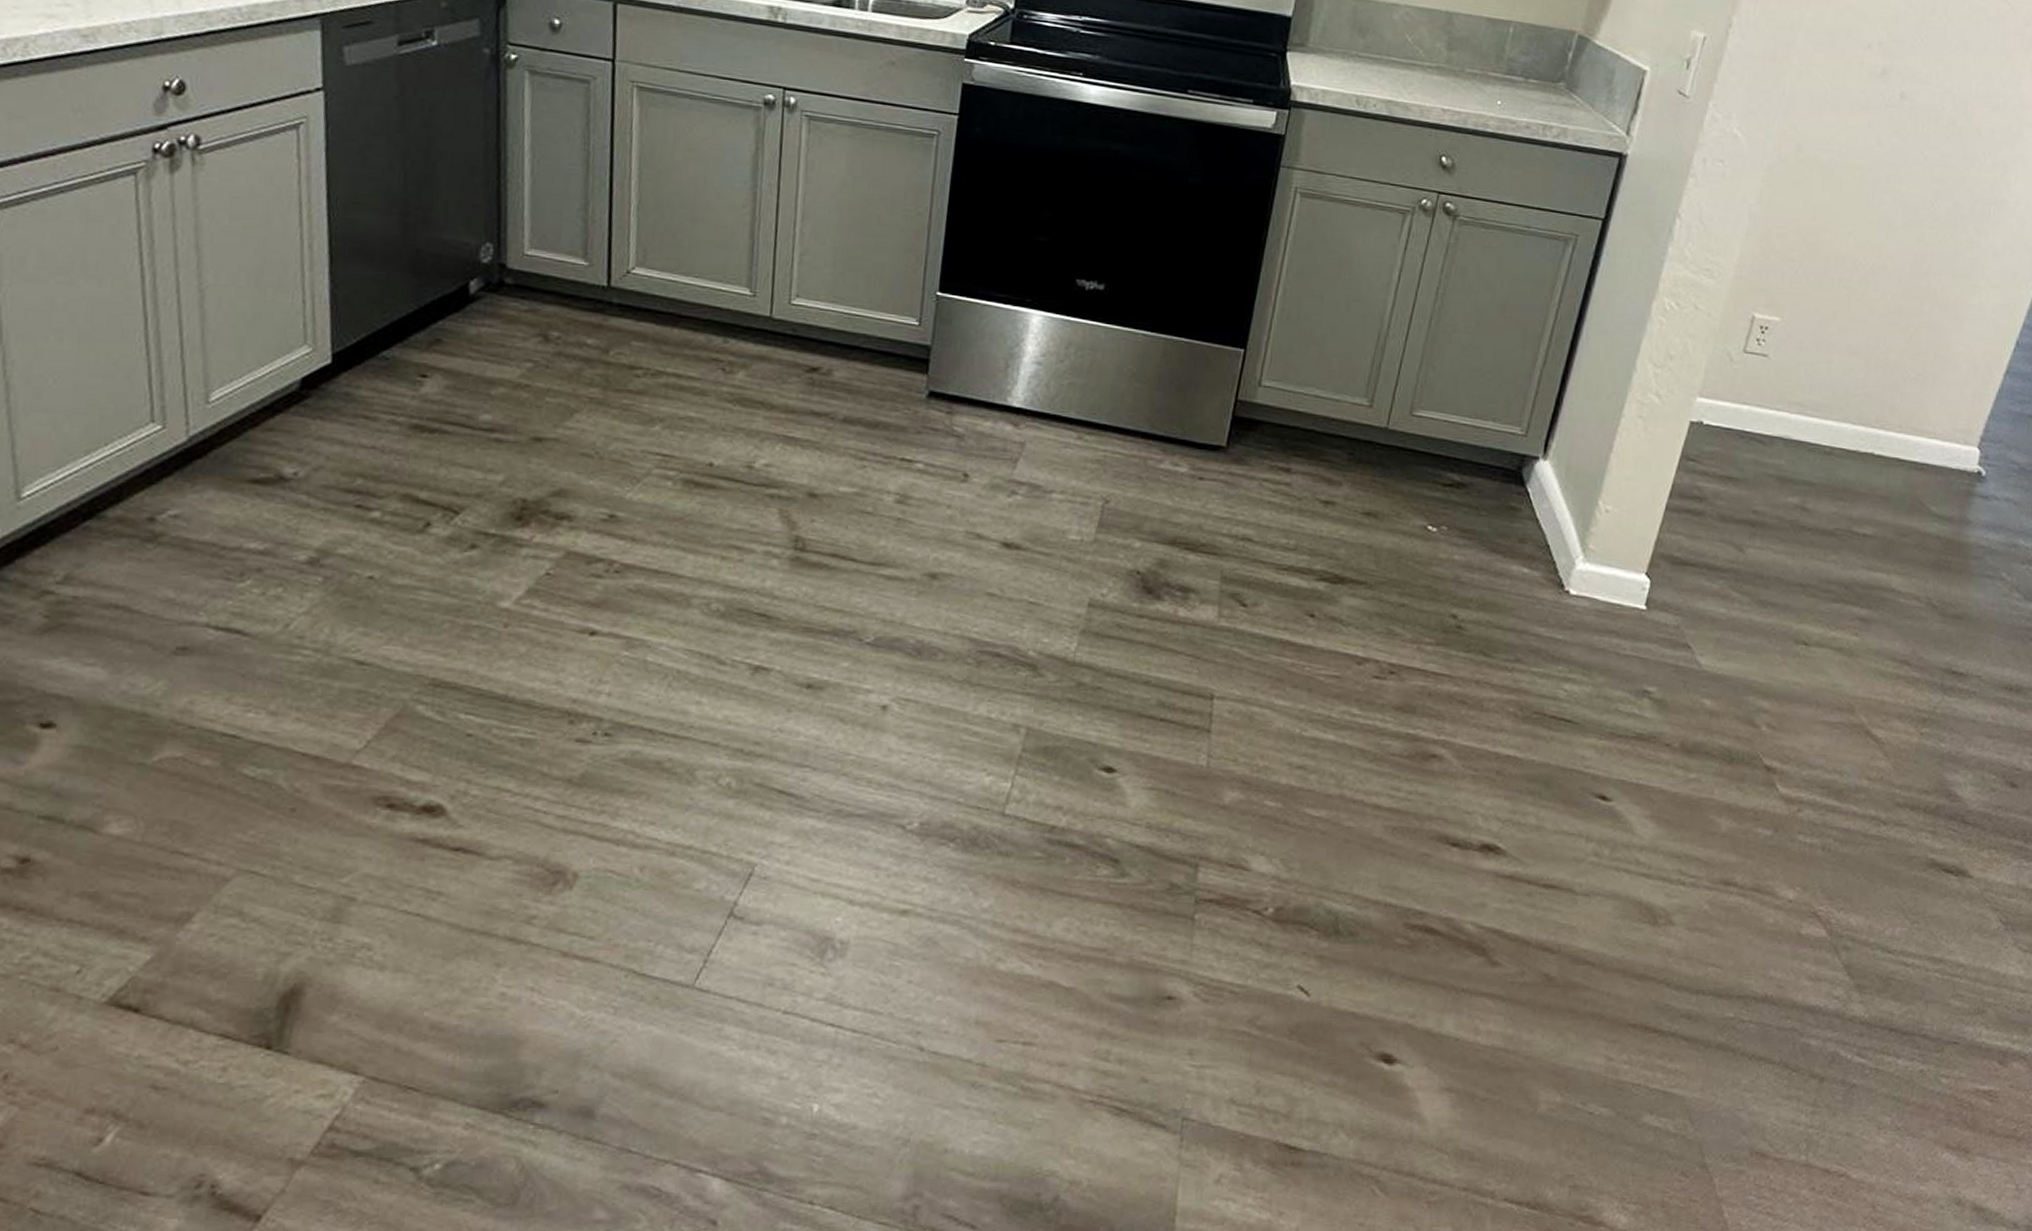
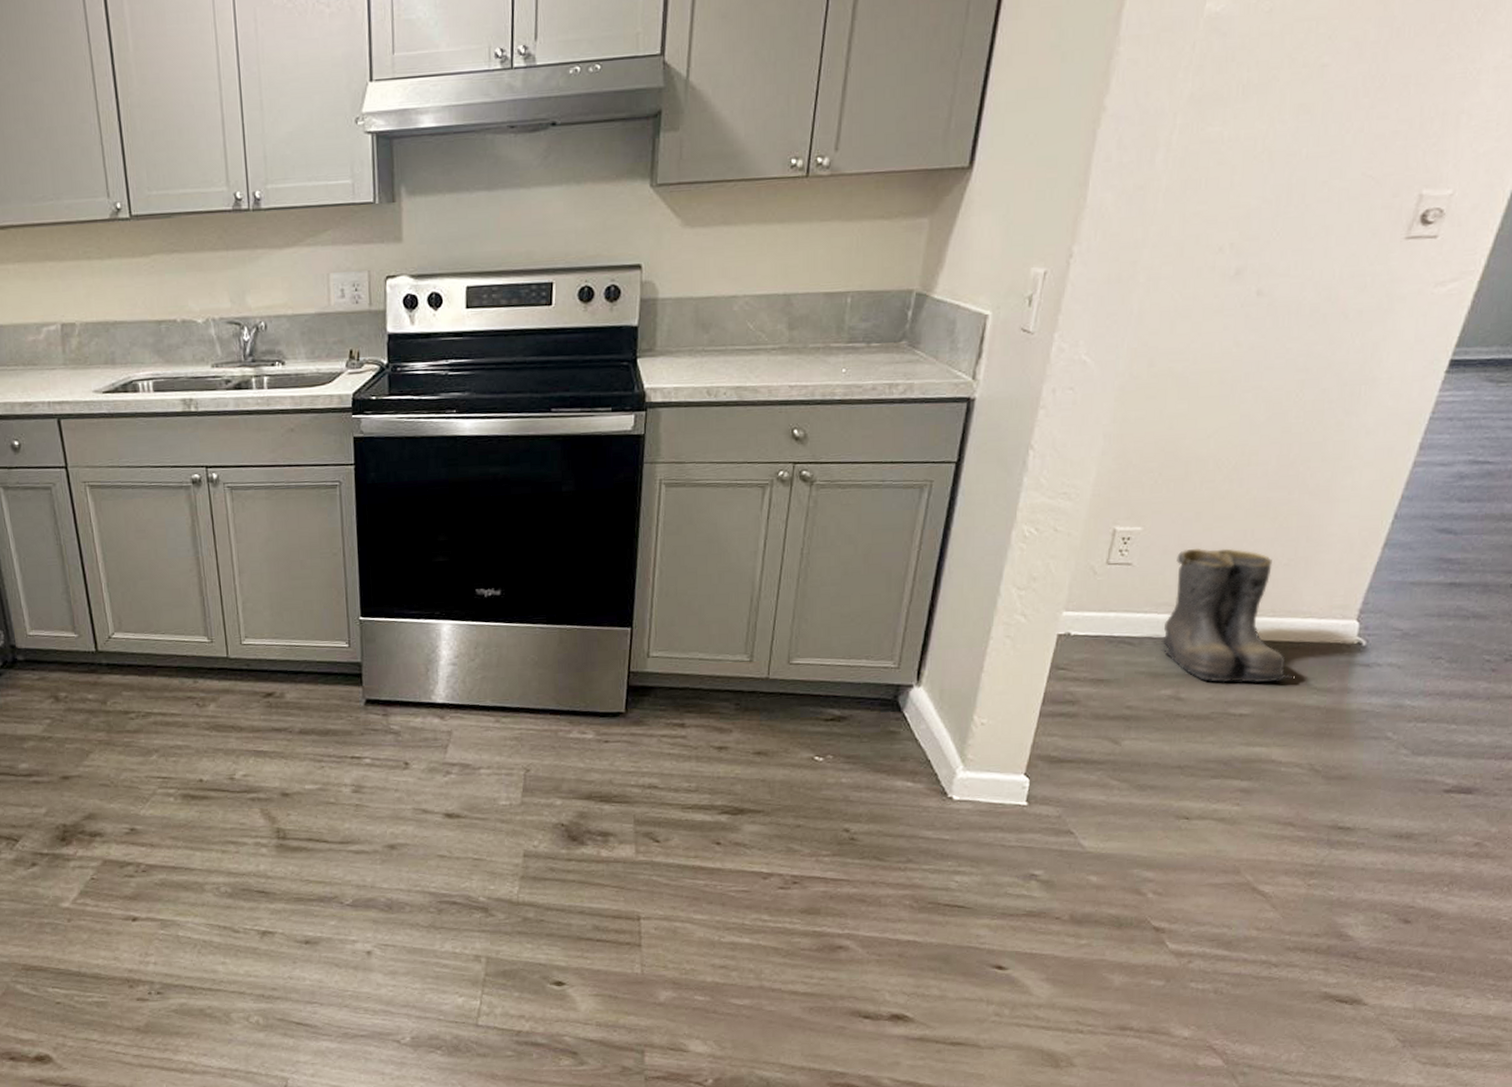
boots: none [1791,348,1915,503] -> present [1161,548,1292,683]

